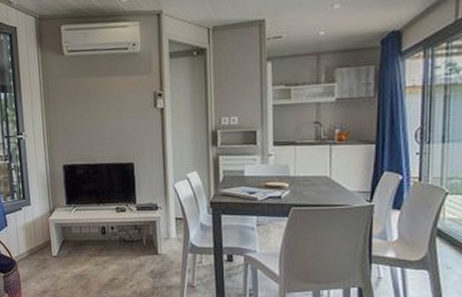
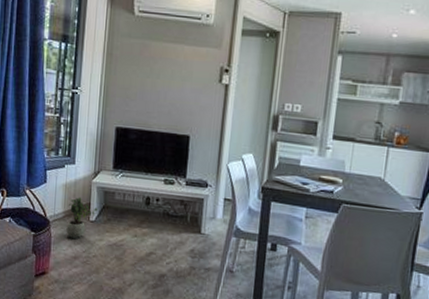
potted plant: none [30,235,58,275] -> present [66,196,98,240]

